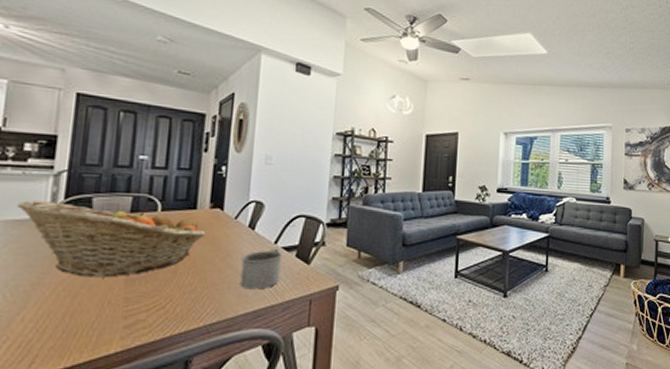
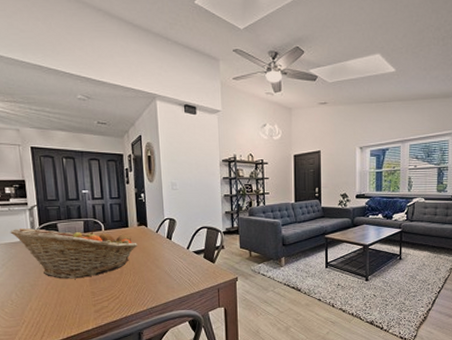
mug: present [240,248,283,290] -> none [164,252,195,283]

